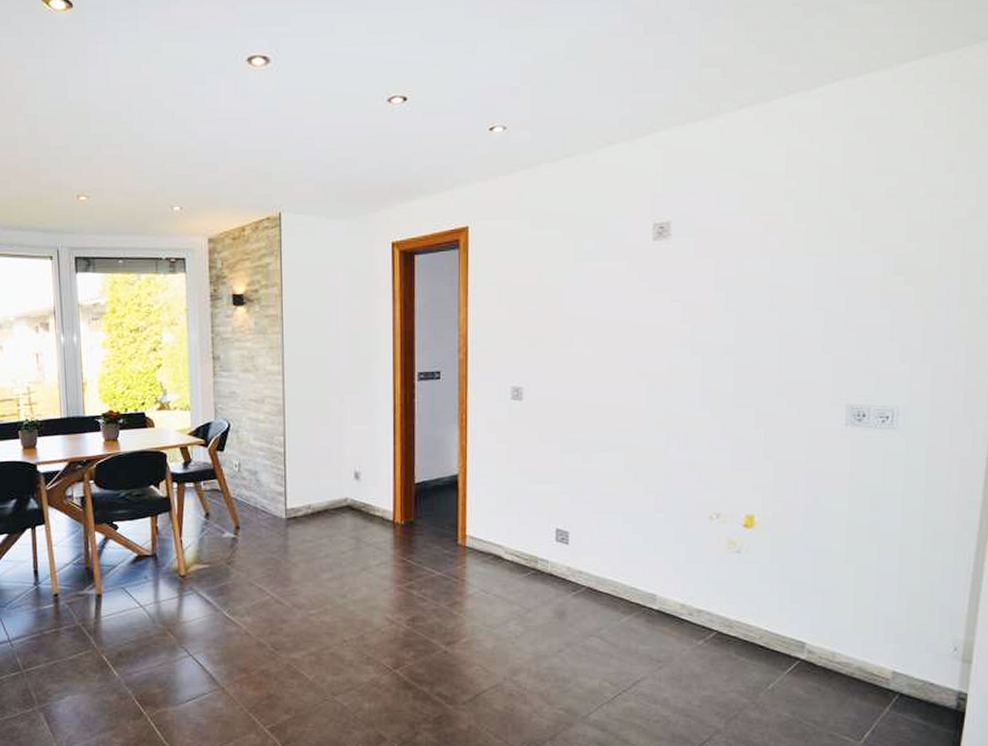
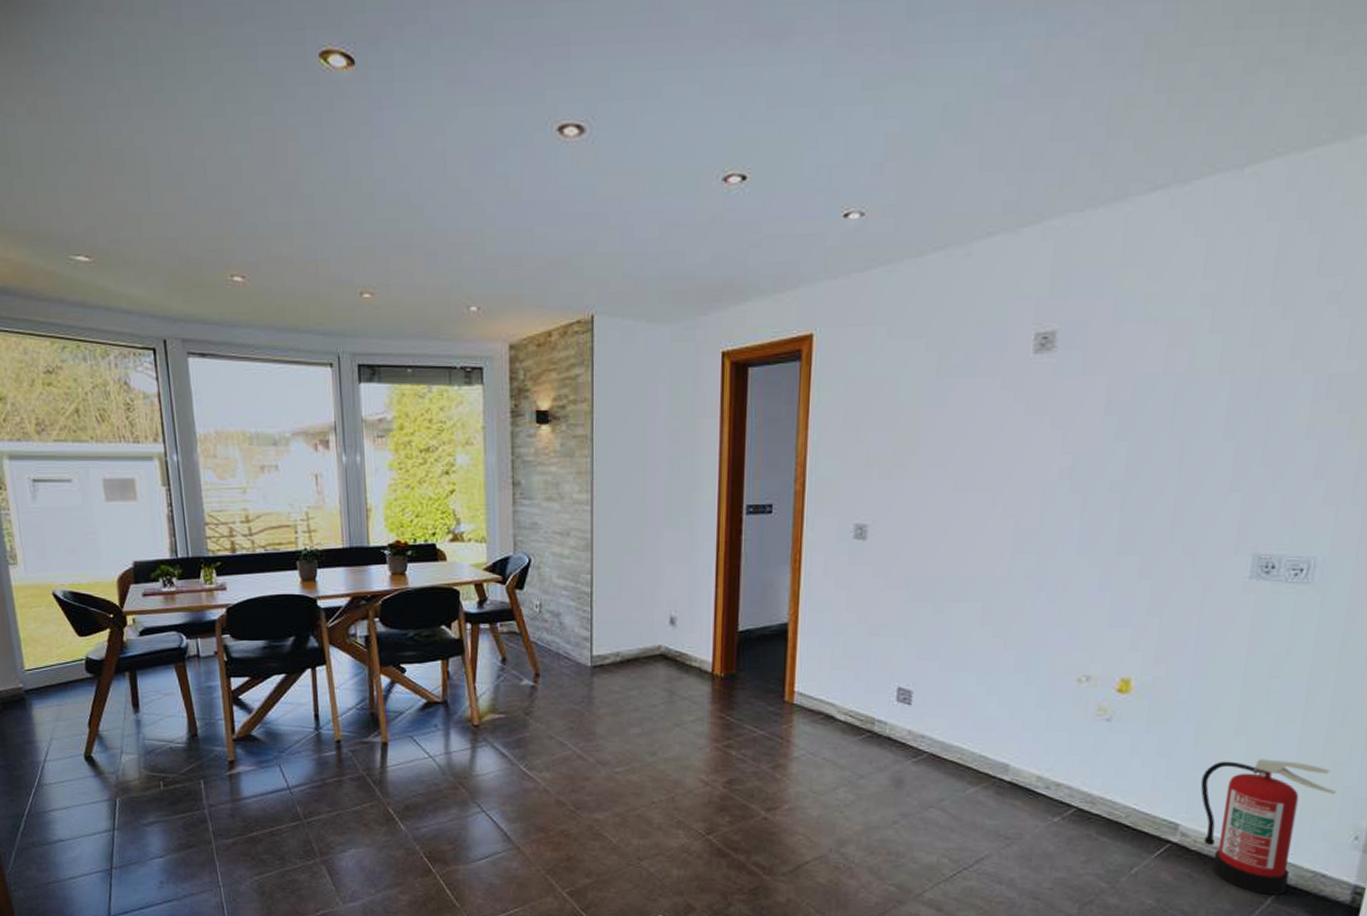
fire extinguisher: none [820,582,934,703] -> present [1200,759,1336,895]

